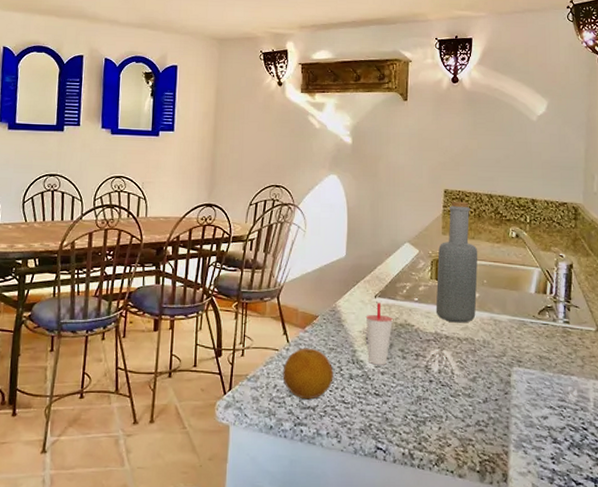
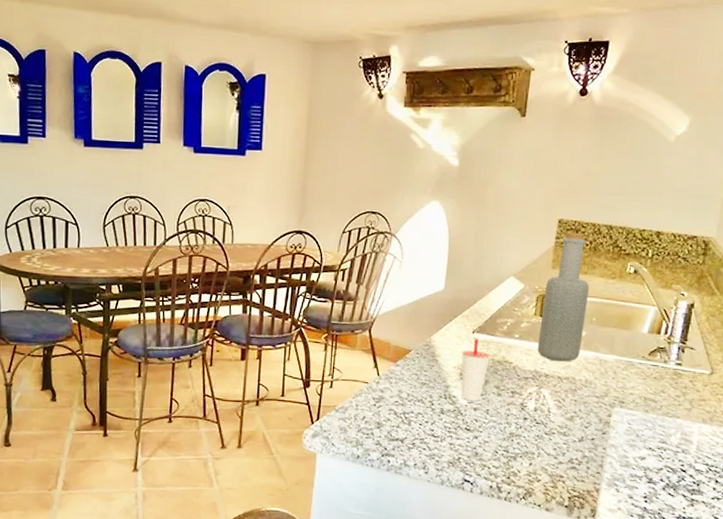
fruit: present [282,348,334,400] -> none [371,381,424,432]

